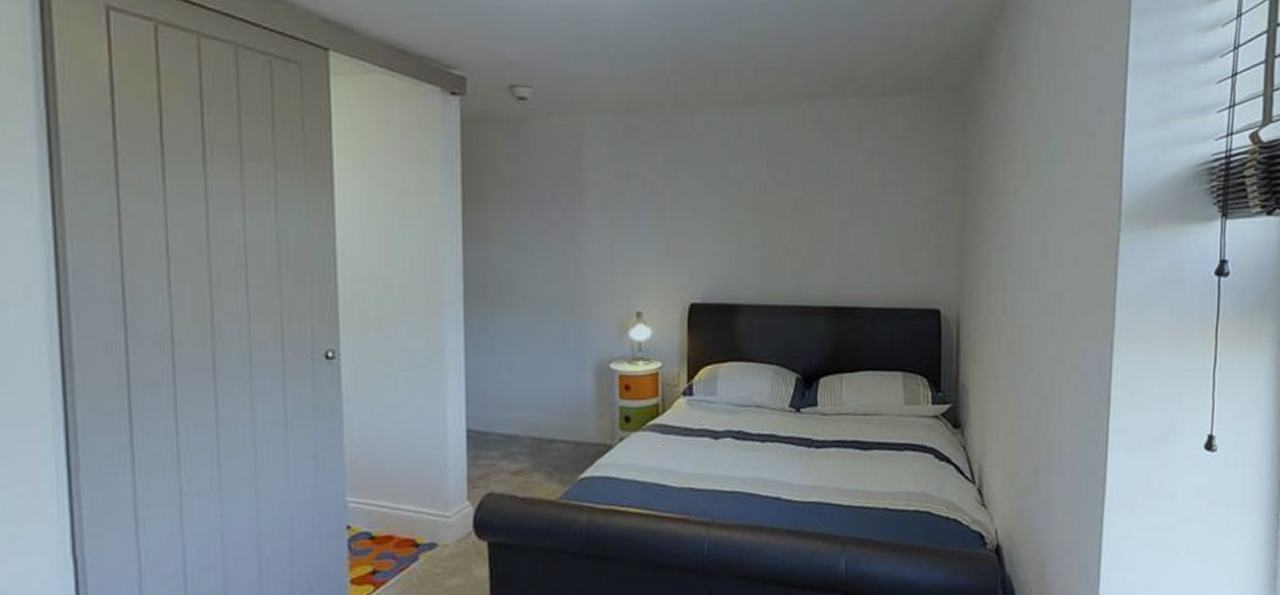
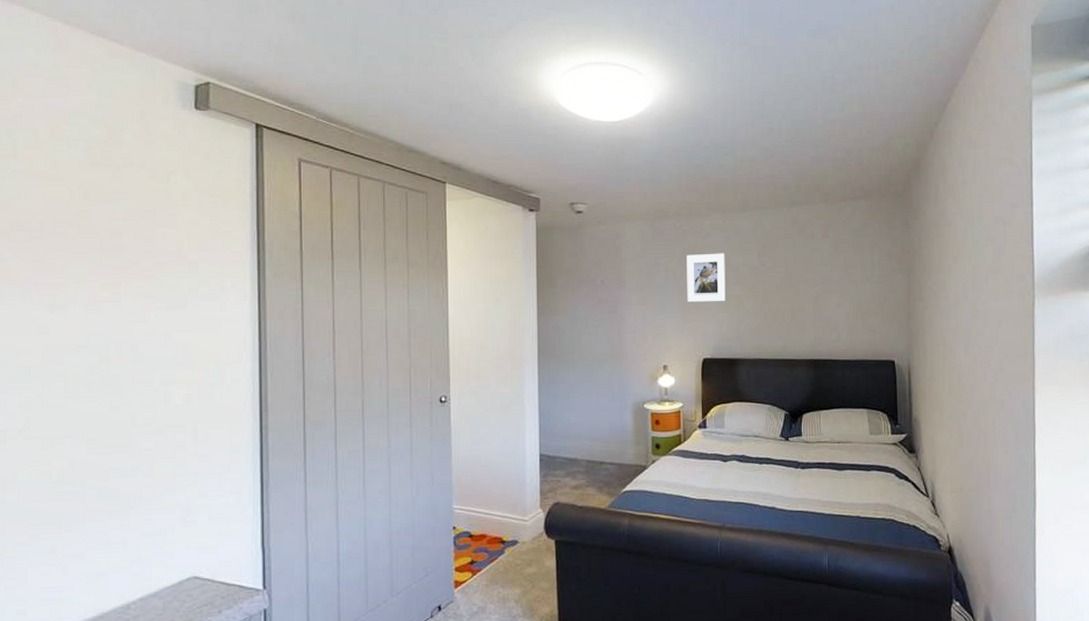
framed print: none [670,161,723,228] -> present [686,253,726,303]

